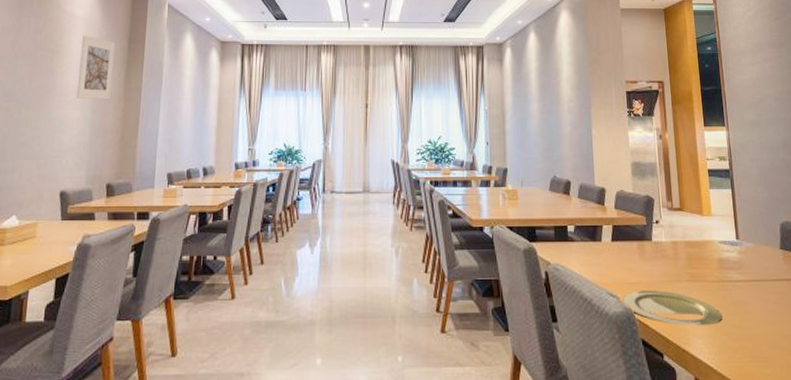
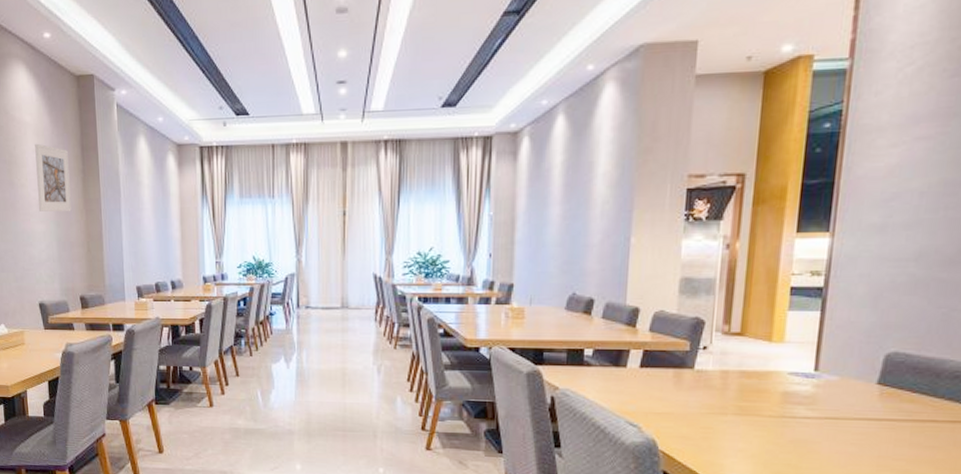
plate: present [623,290,722,325] -> none [645,421,774,462]

